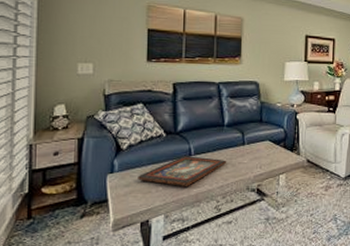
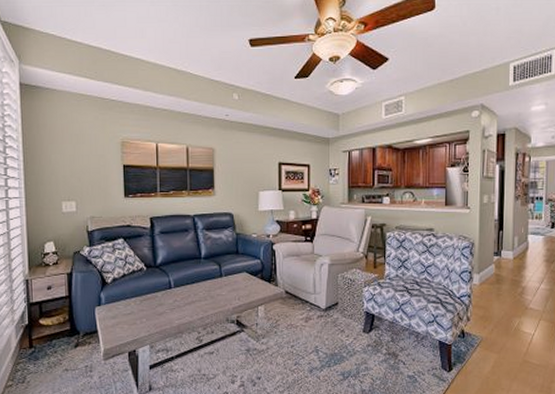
decorative tray: present [138,156,227,186] -> none [123,288,206,318]

